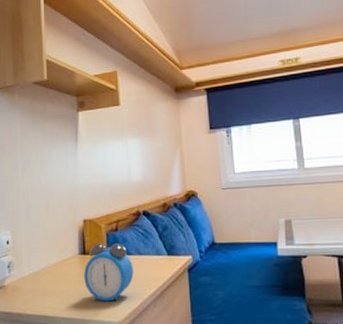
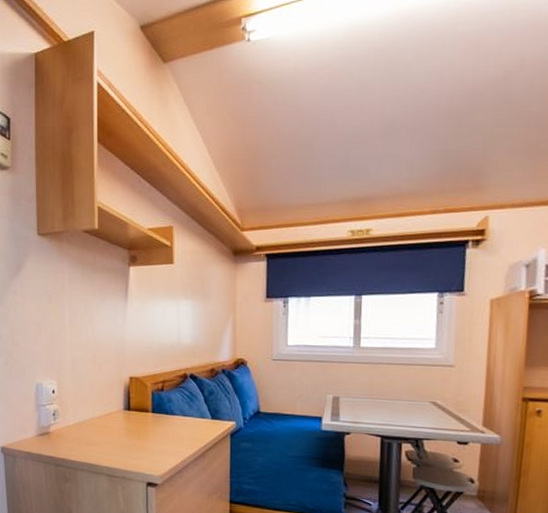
alarm clock: present [84,243,134,302] -> none [128,401,177,457]

